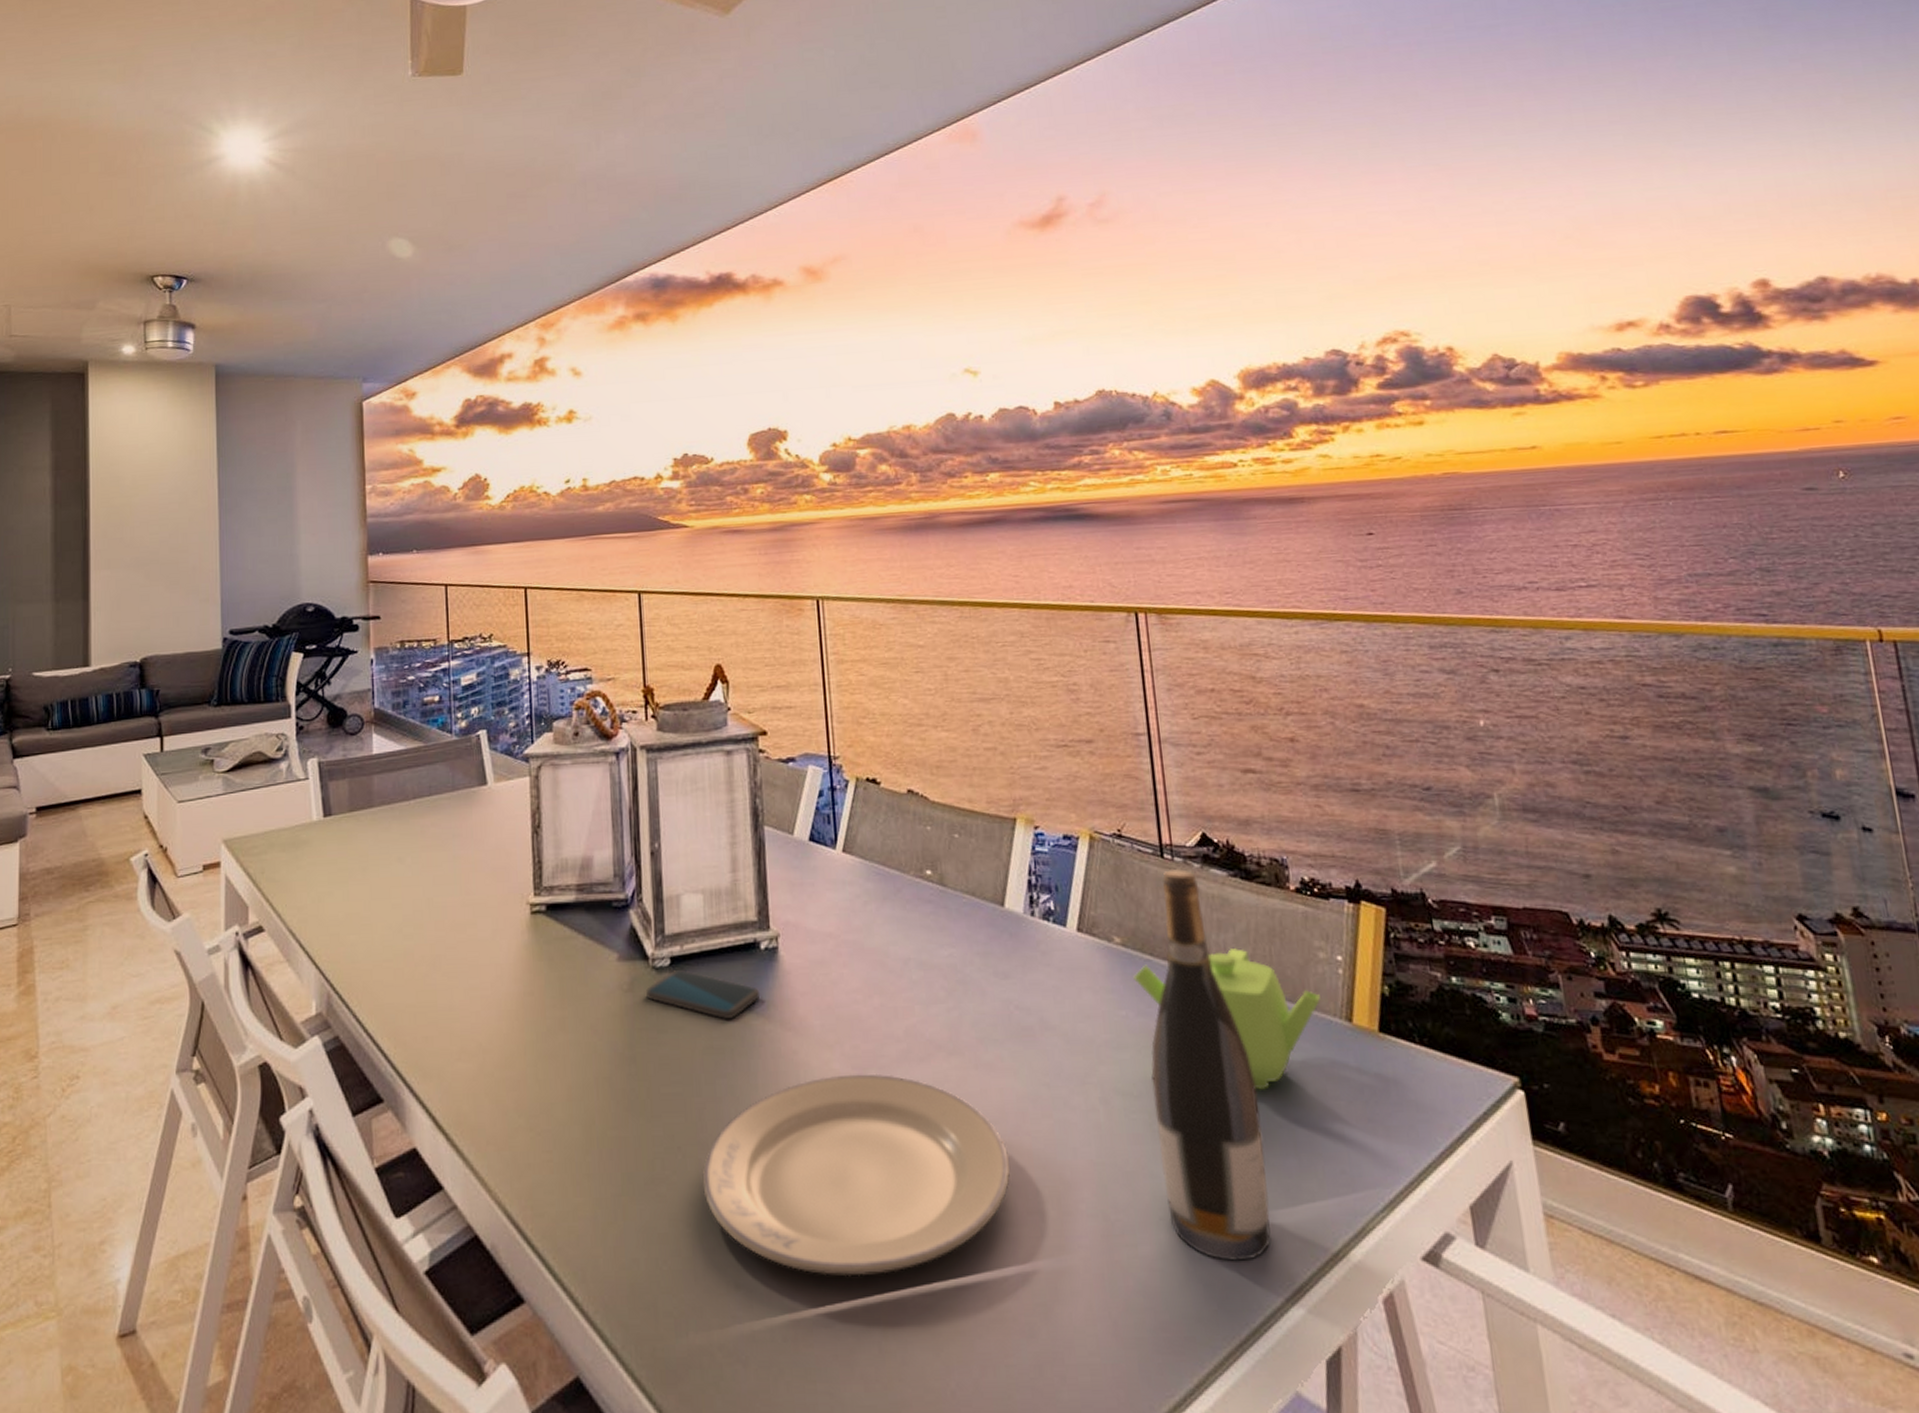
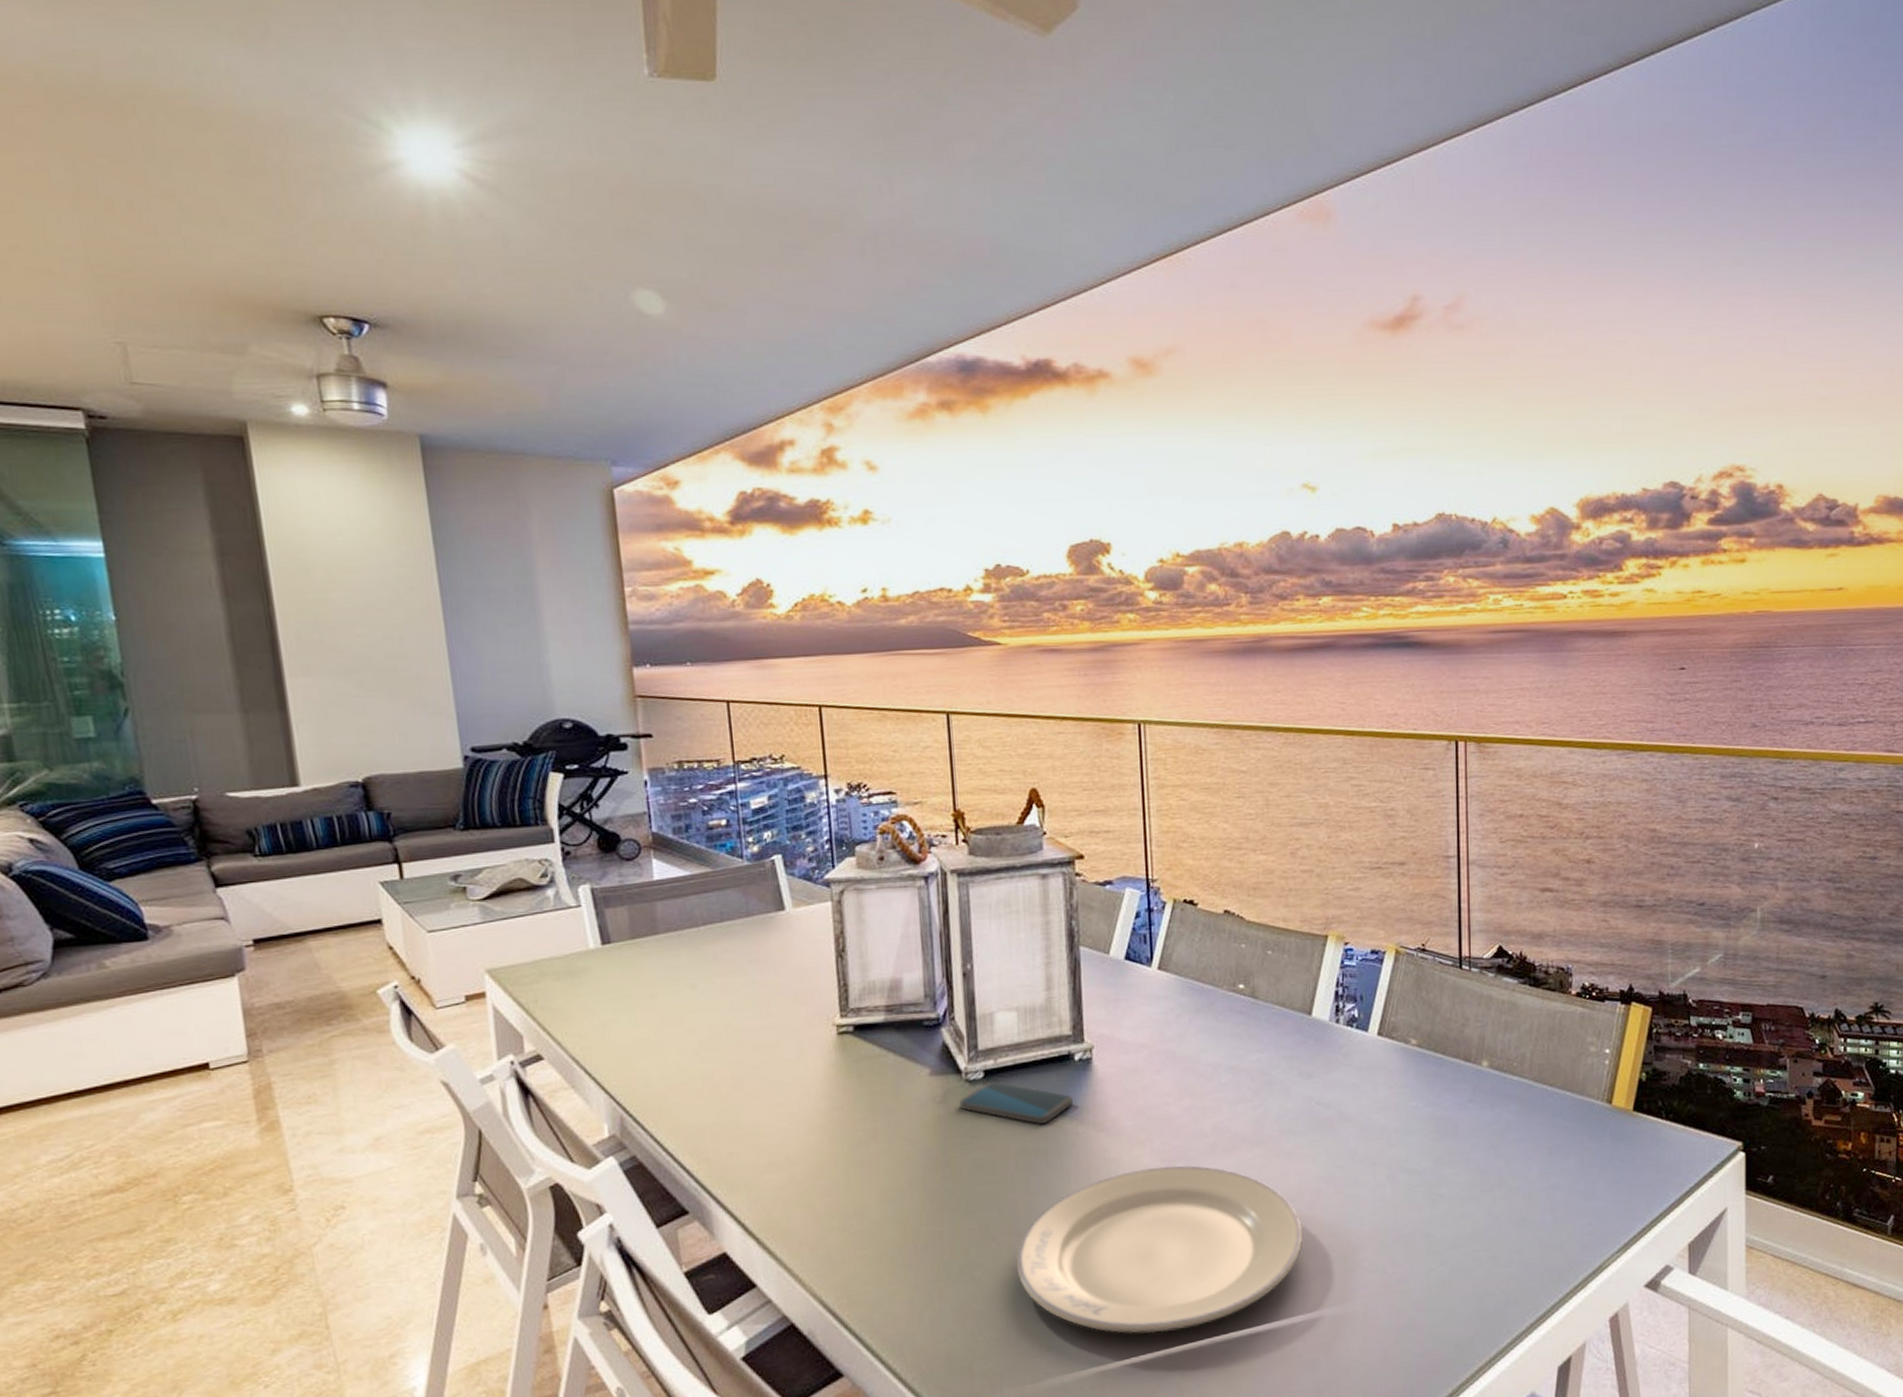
teapot: present [1133,948,1321,1090] -> none [1426,1046,1587,1163]
wine bottle: present [1151,868,1271,1261] -> none [1434,977,1526,1298]

